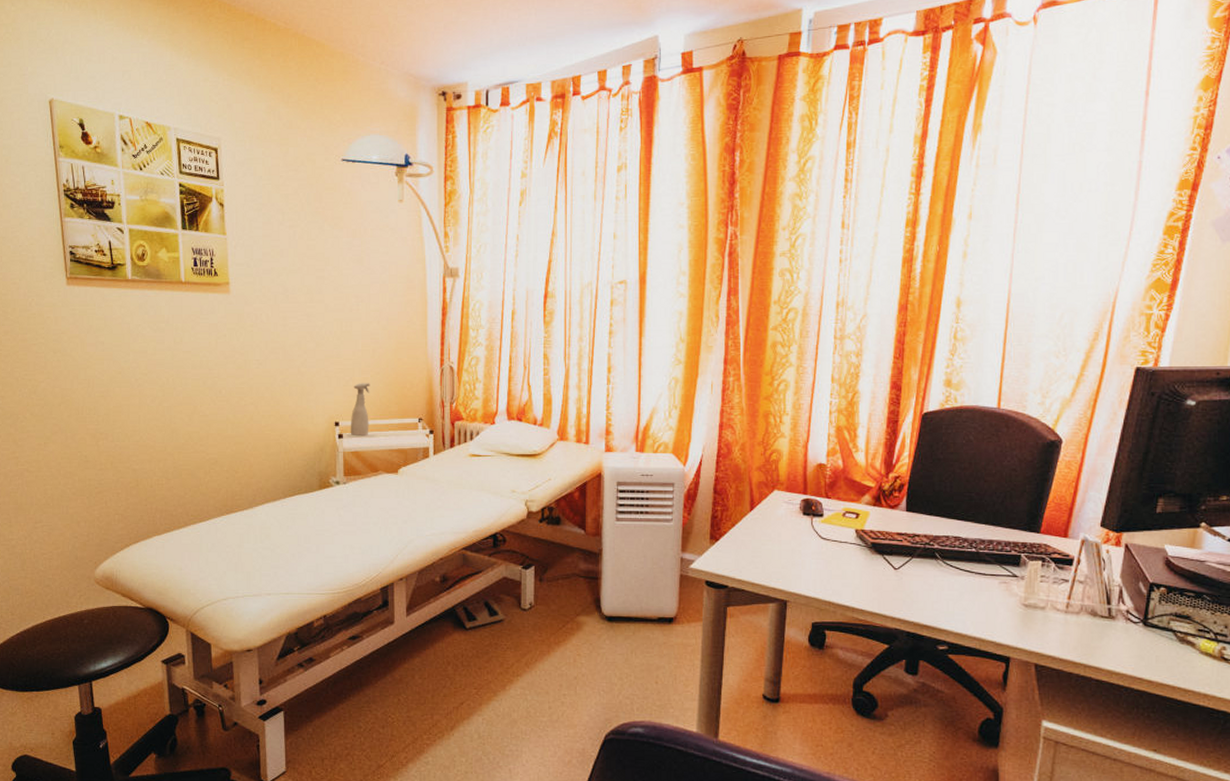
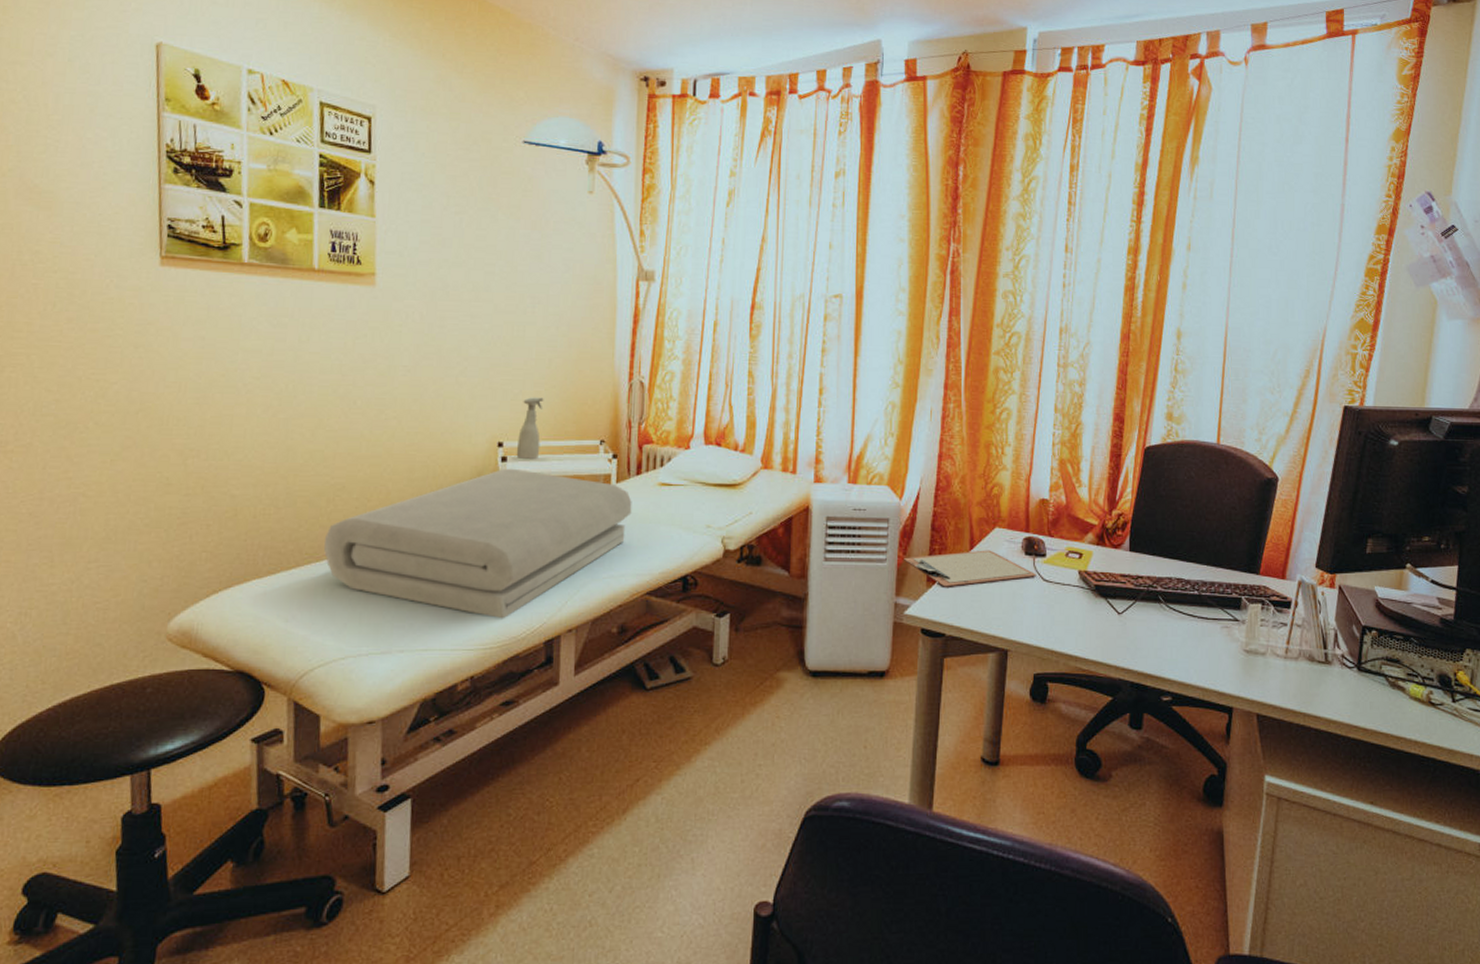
towel: none [204,443,448,569] -> present [323,468,632,619]
clipboard: none [689,510,814,544] -> present [904,550,1036,587]

